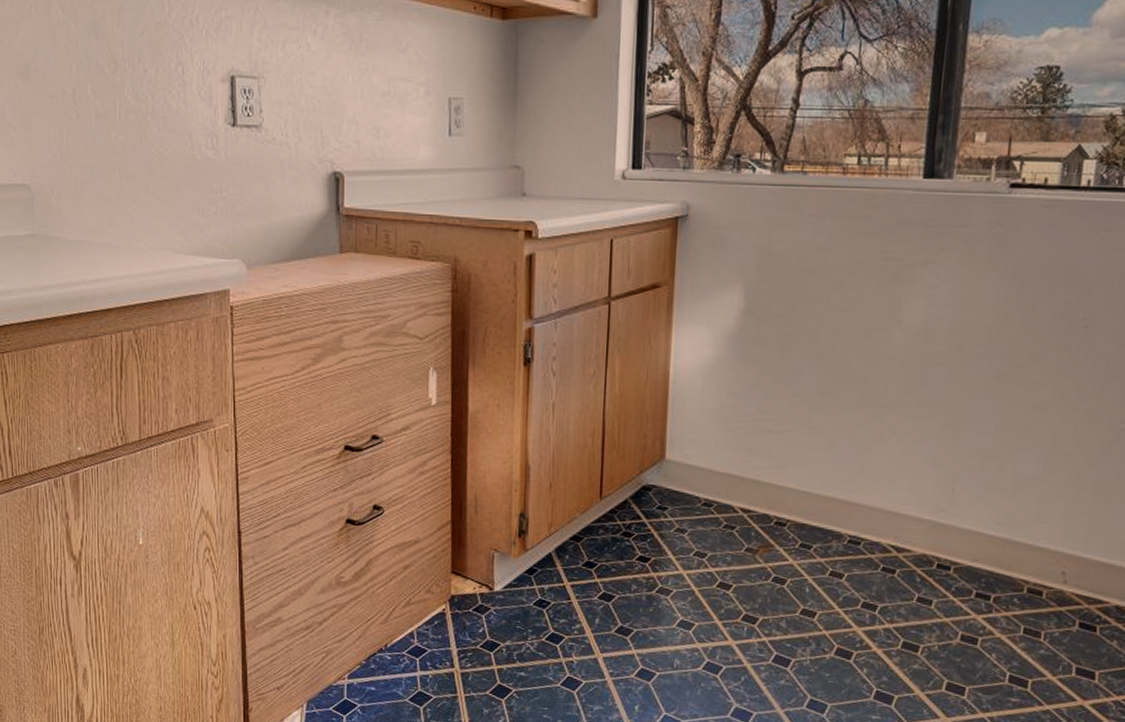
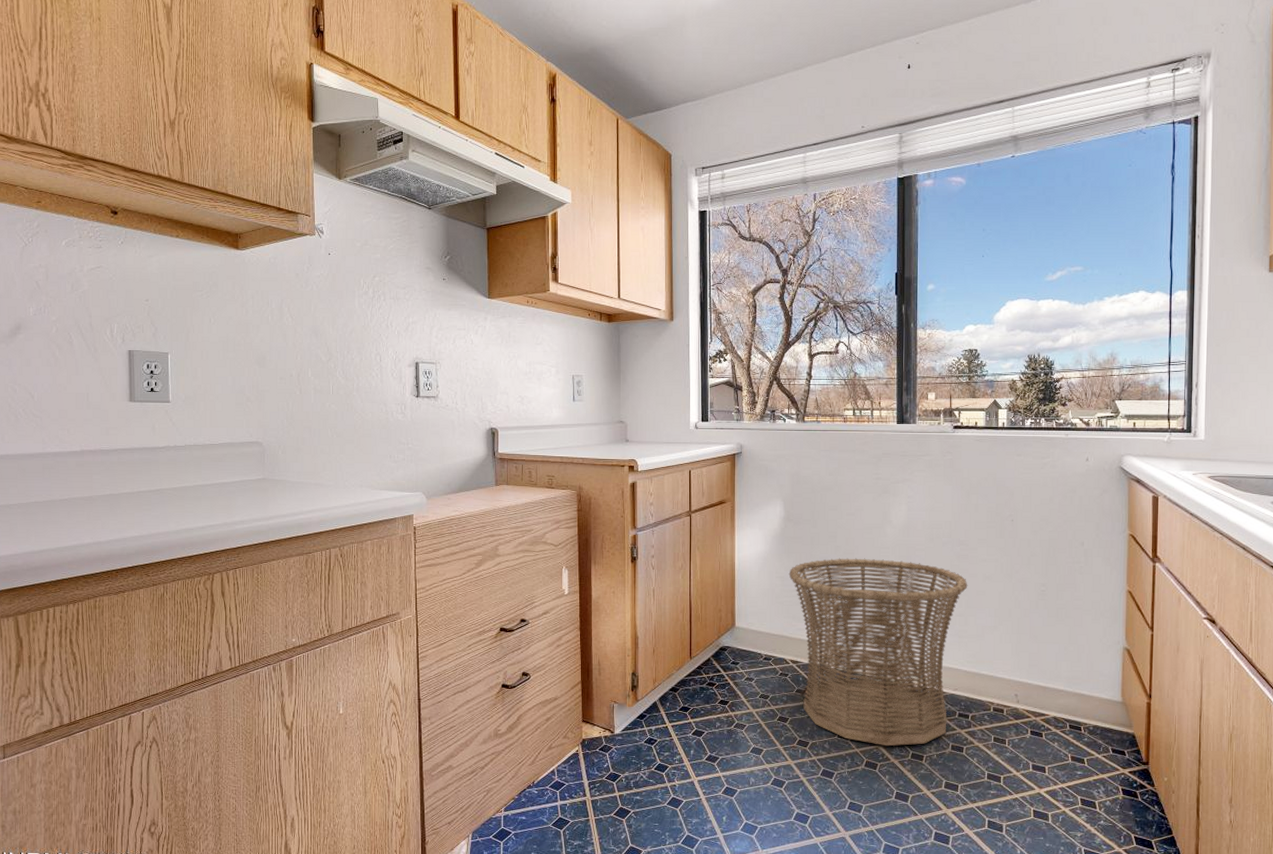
basket: none [745,370,1009,631] -> present [788,558,968,746]

